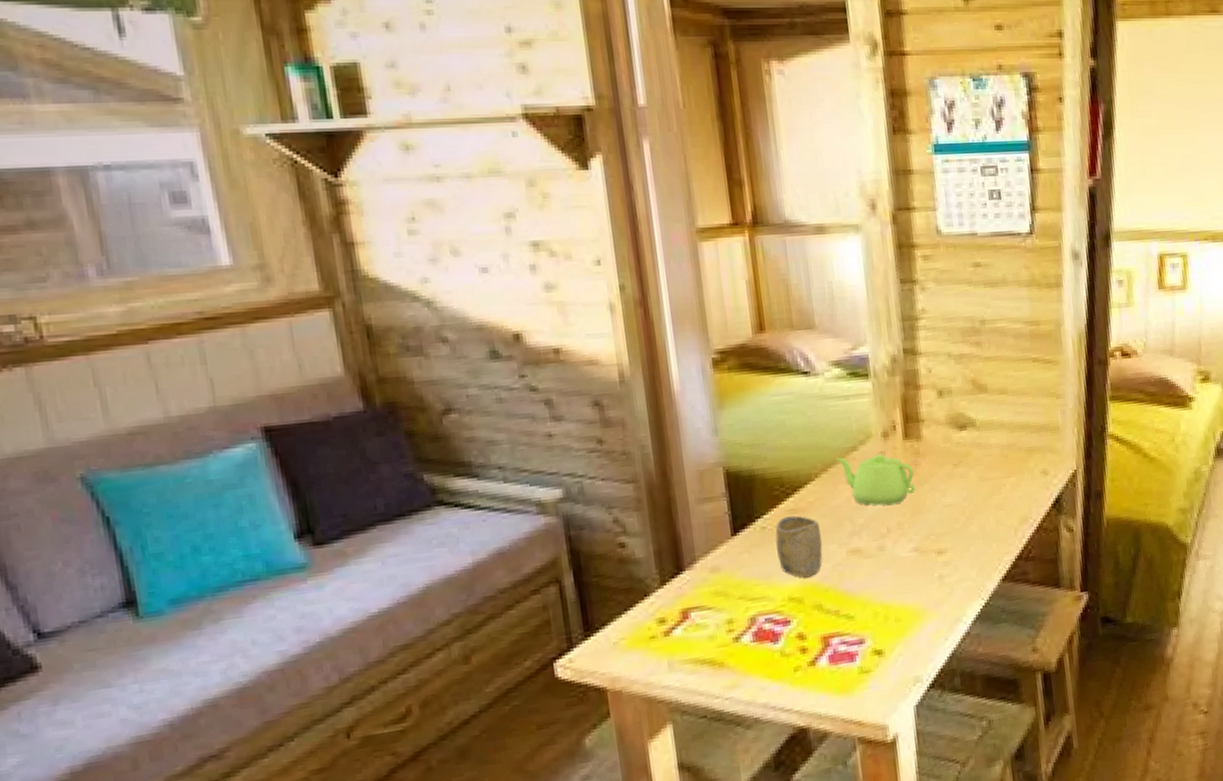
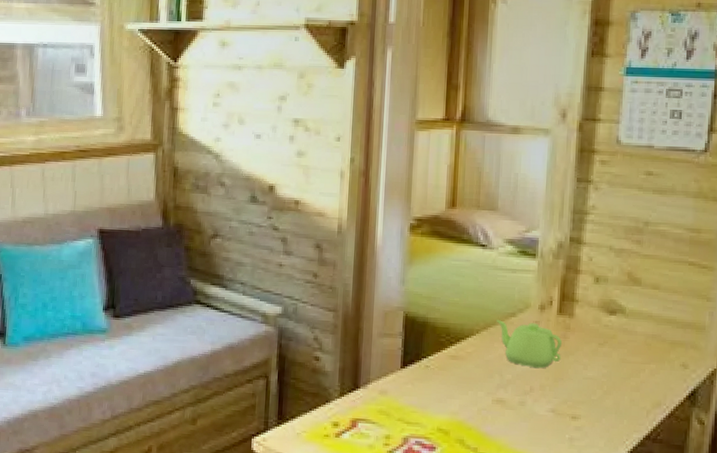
cup: present [775,515,823,578] -> none [435,361,473,415]

